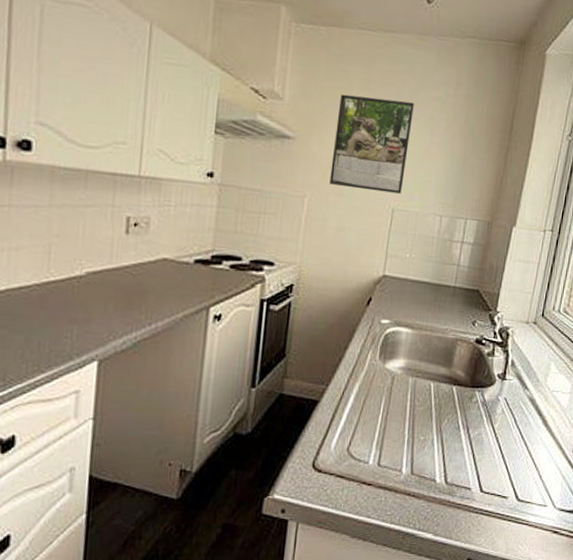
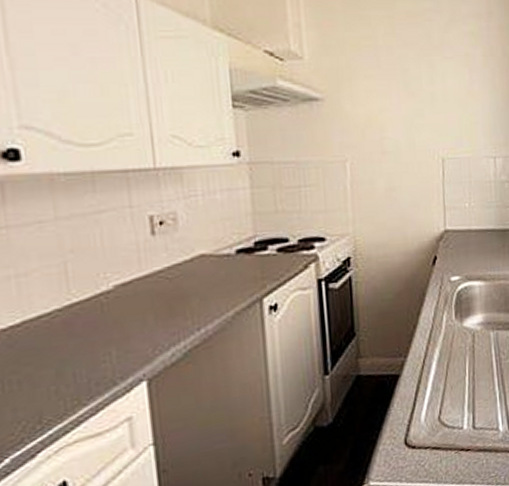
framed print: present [329,94,414,194] -> none [365,41,449,143]

